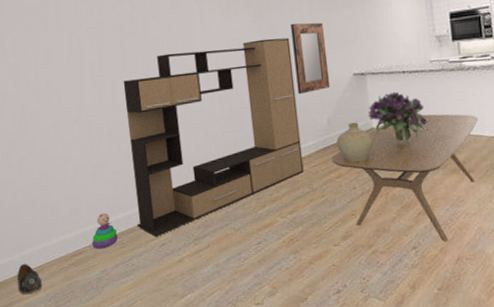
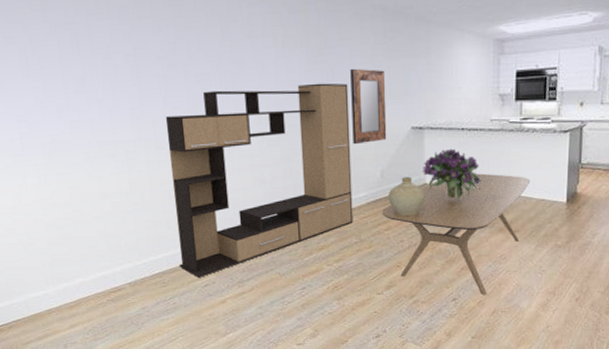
shoe: present [17,263,42,294] -> none [52,297,79,326]
stacking toy: present [92,213,118,249] -> none [131,252,159,287]

